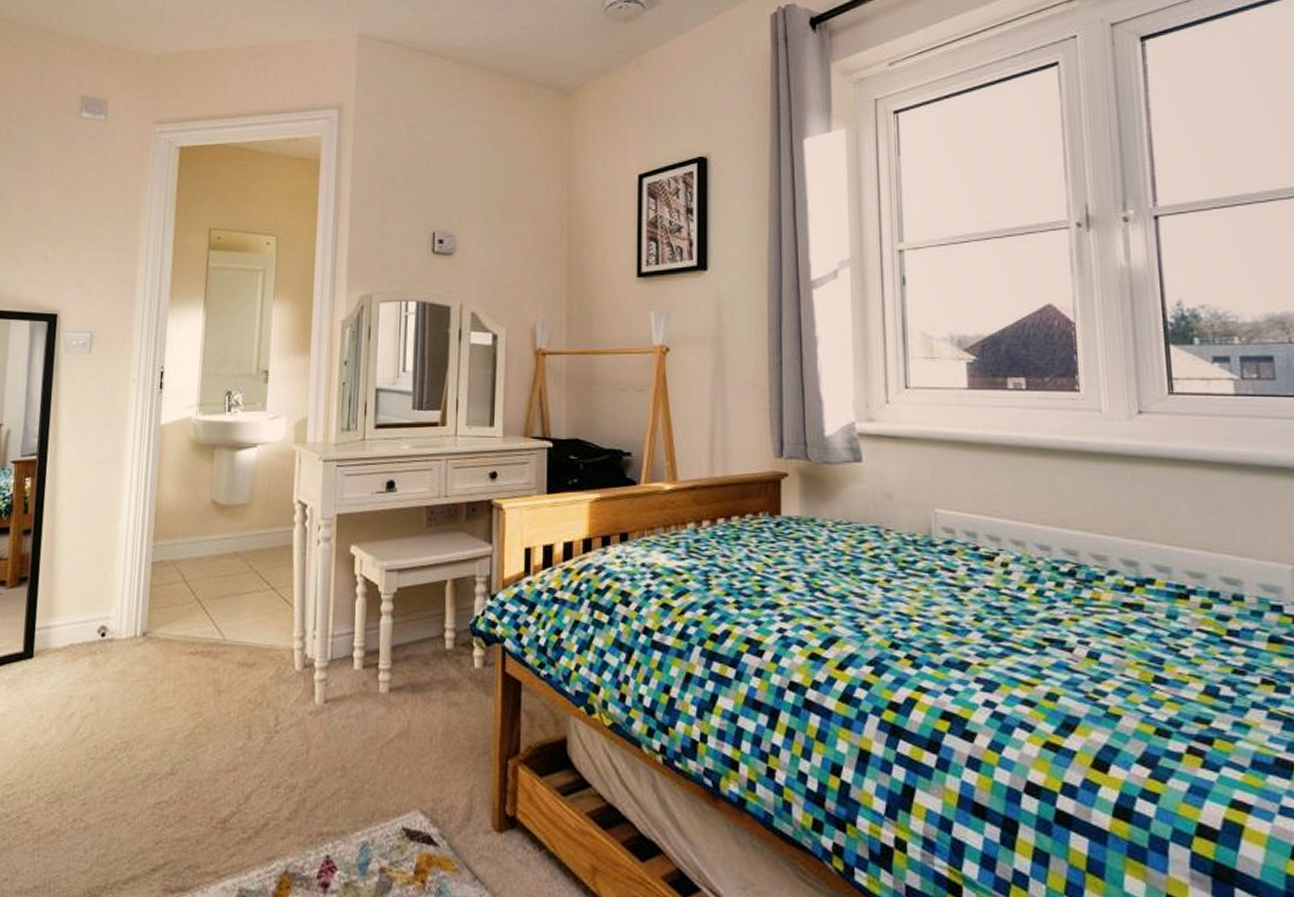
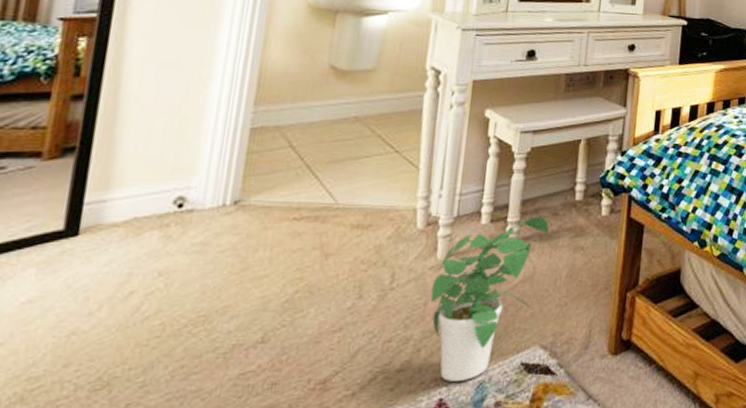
potted plant: none [311,664,420,839] -> present [430,216,549,382]

